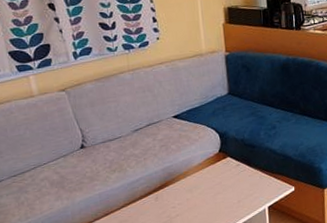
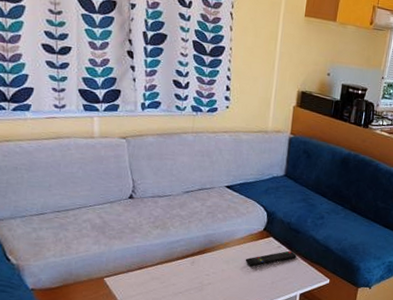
remote control: none [207,166,257,191] -> present [245,250,297,267]

